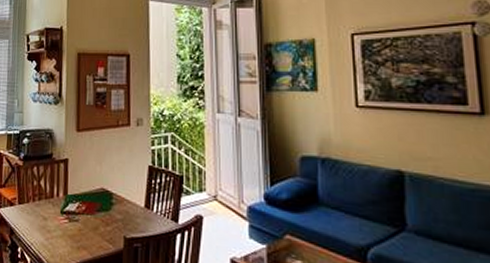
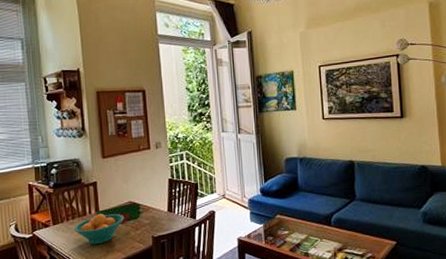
fruit bowl: none [39,198,95,237] -> present [74,214,125,245]

